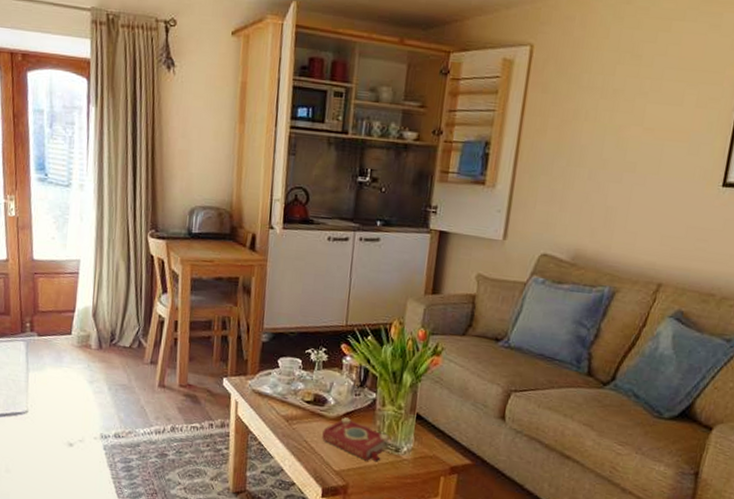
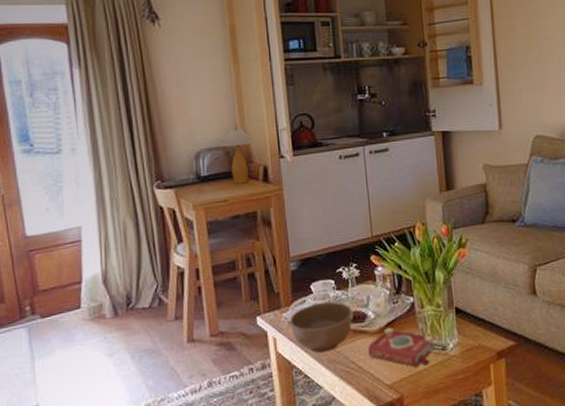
table lamp: none [215,188,248,248] -> present [220,125,255,184]
bowl: none [252,378,314,426] -> present [289,301,353,353]

